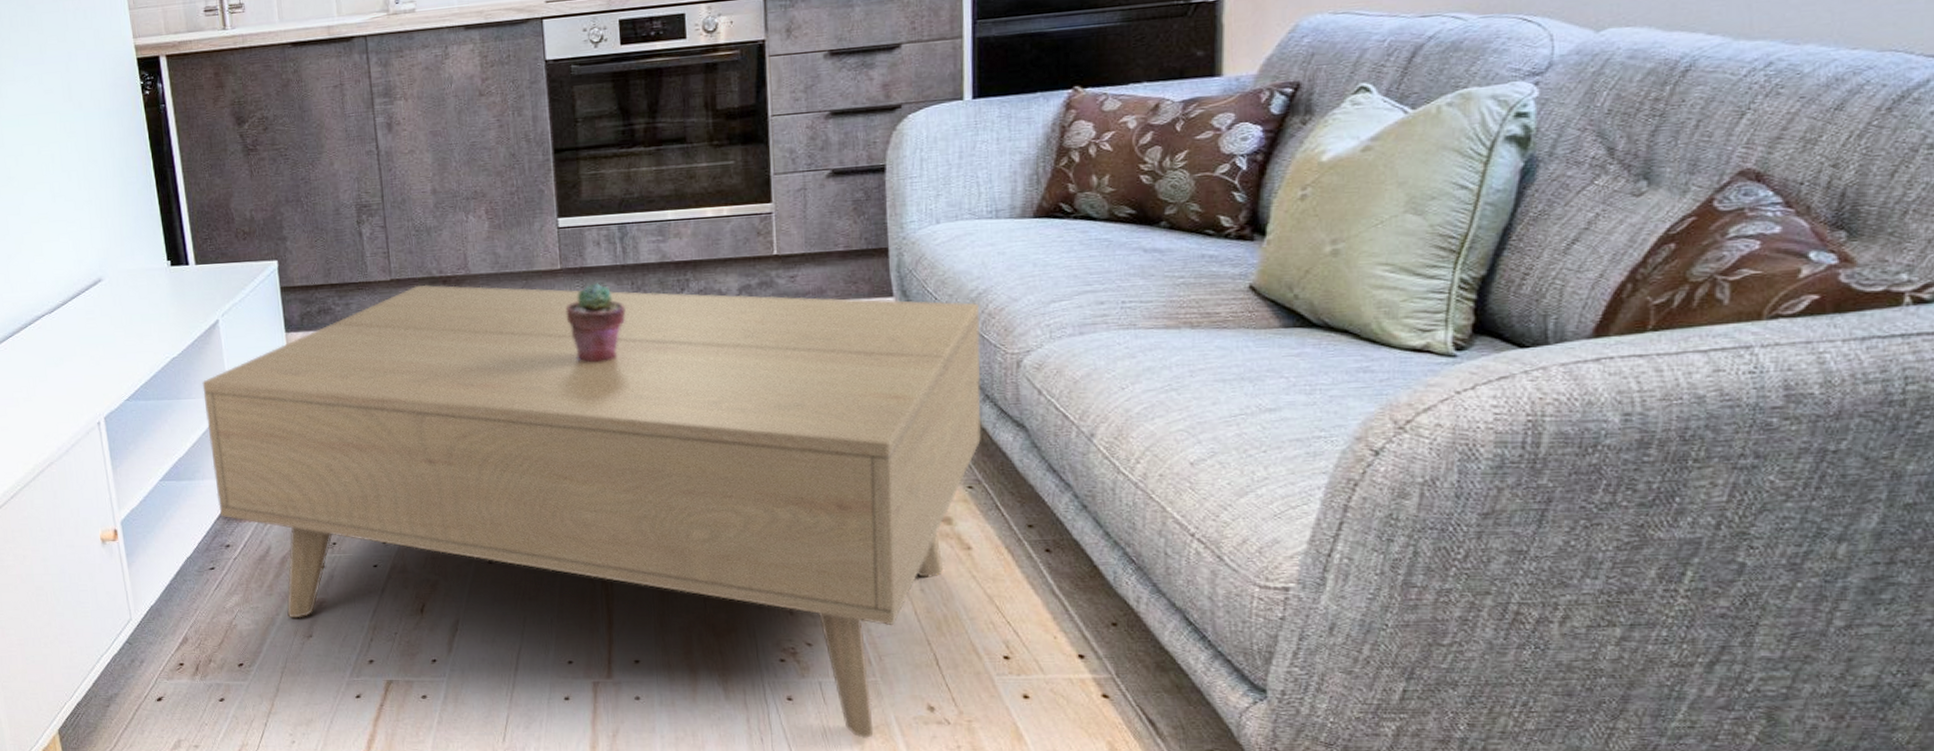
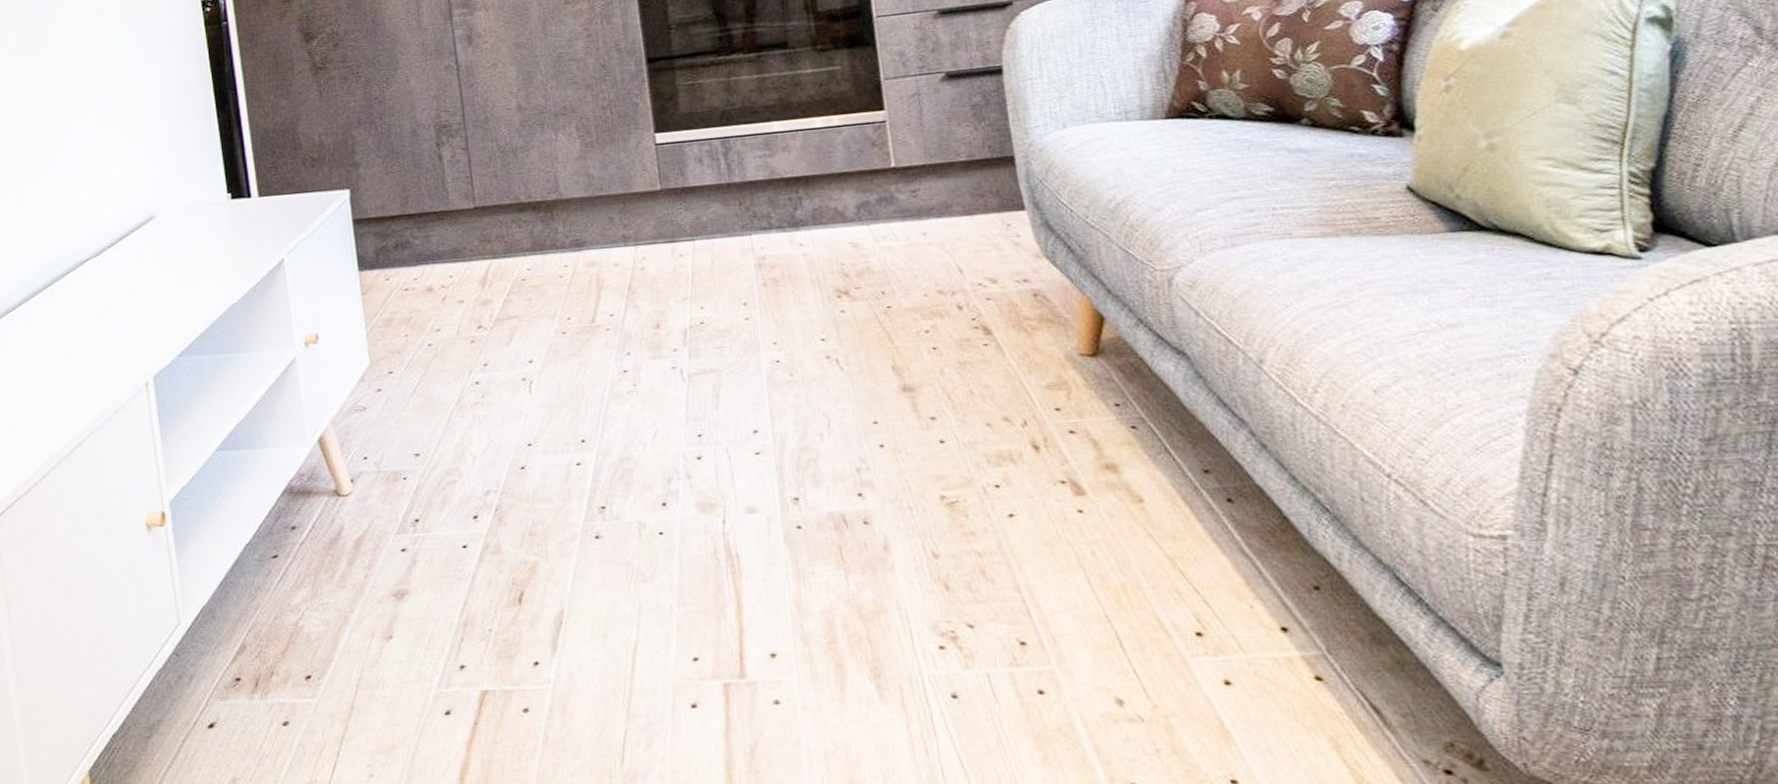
coffee table: present [202,284,982,738] -> none [265,211,1139,744]
potted succulent: present [566,283,626,363] -> none [669,204,735,296]

